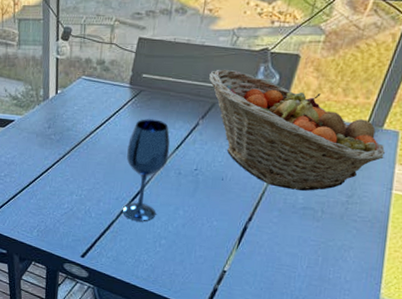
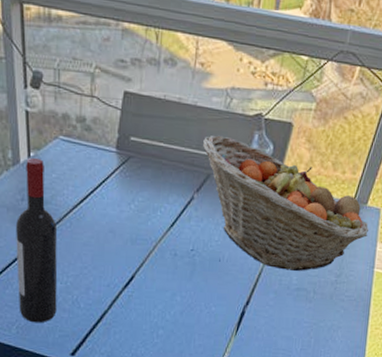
wine bottle: none [40,94,76,229] -> present [16,157,58,323]
wineglass: present [122,119,170,221] -> none [114,191,164,310]

